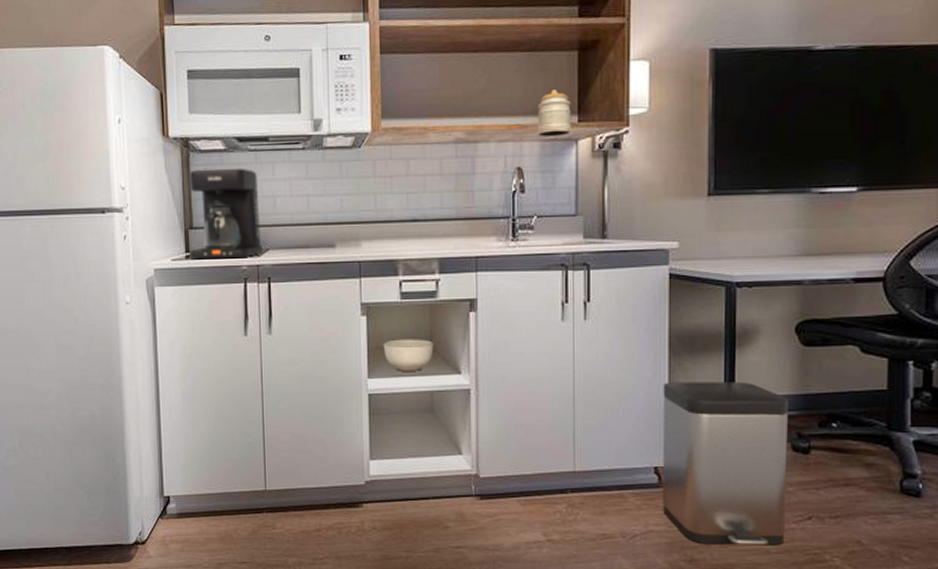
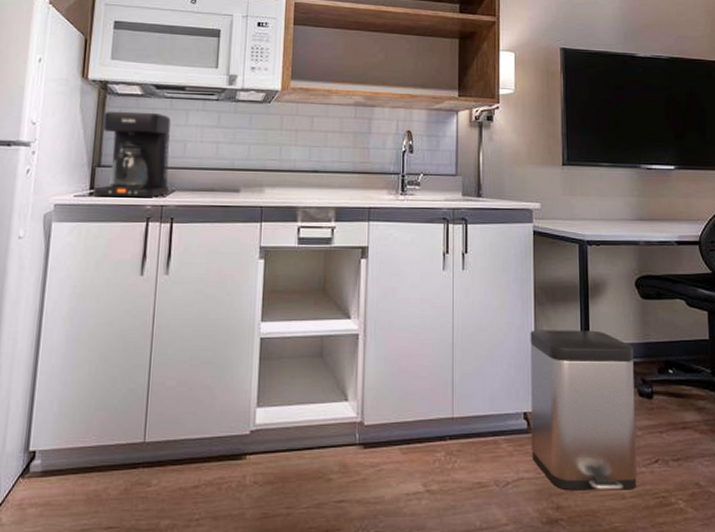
bowl: present [383,339,434,371] -> none [278,283,326,315]
jar: present [537,90,571,138] -> none [424,68,453,108]

